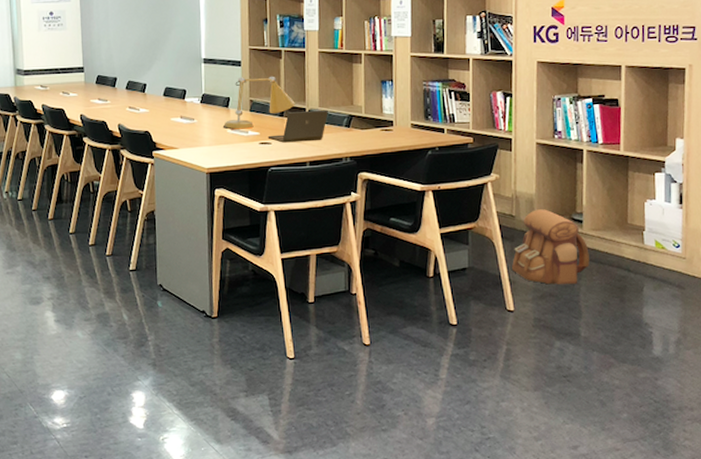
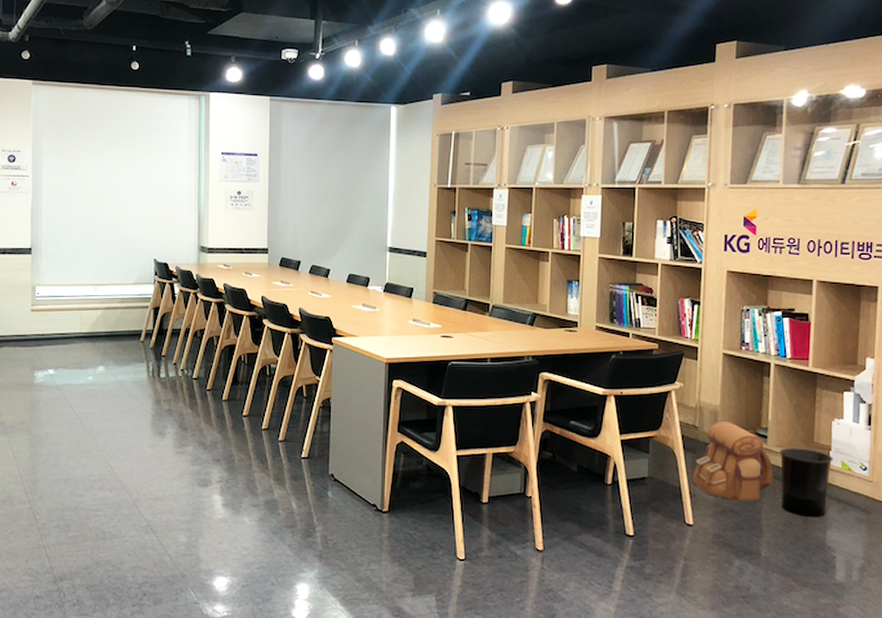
table lamp: present [223,76,295,129] -> none [405,268,479,321]
laptop: present [267,109,328,143] -> none [449,306,512,338]
waste bin: none [595,230,647,296] -> present [779,448,833,517]

